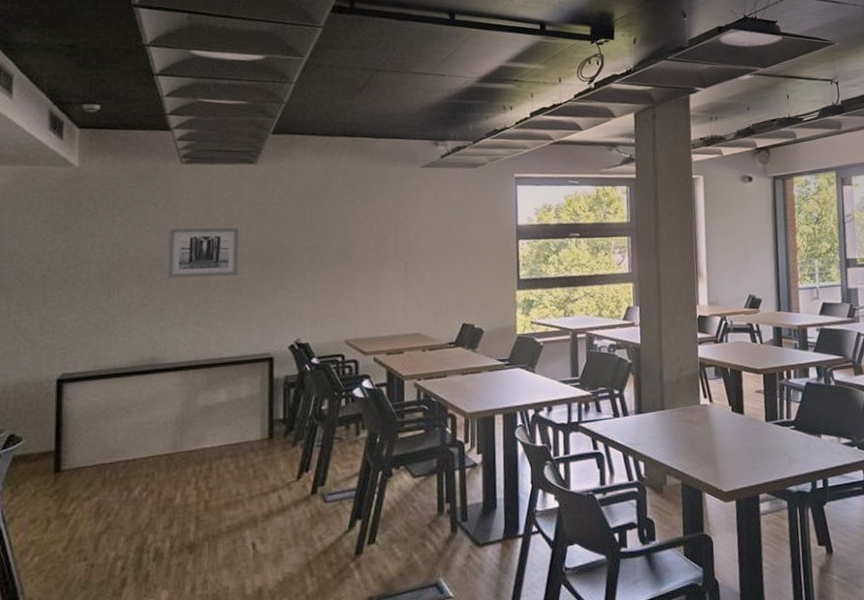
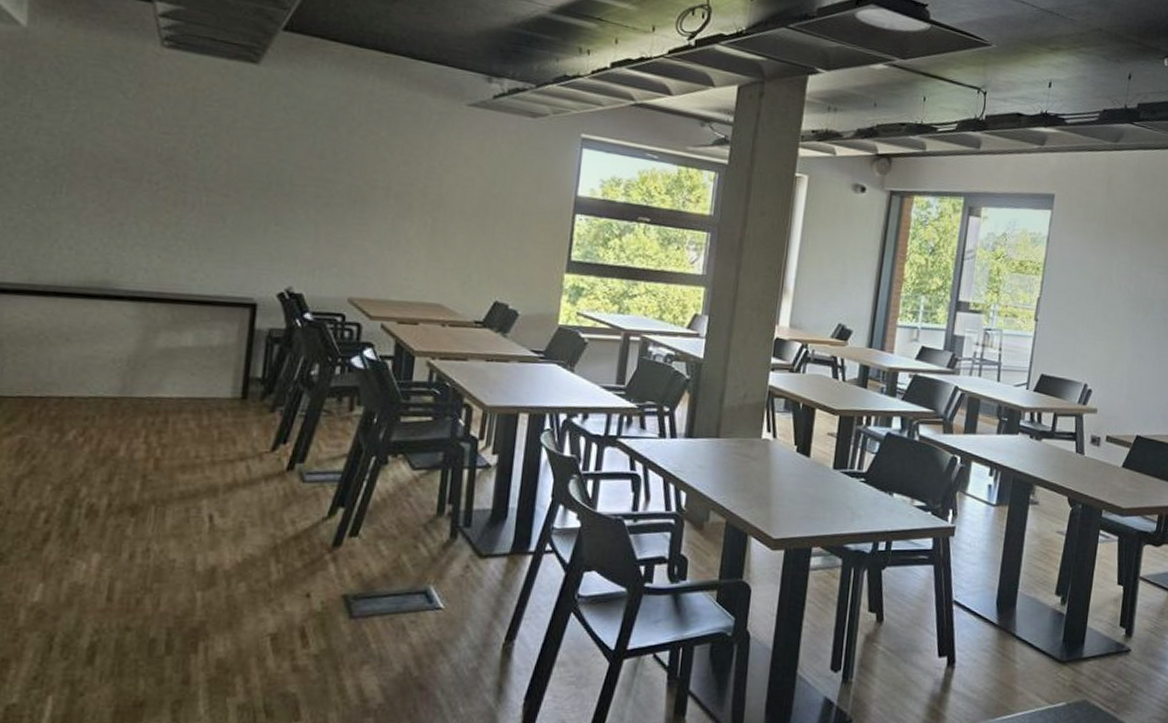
wall art: present [168,227,240,279] -> none [132,126,230,199]

